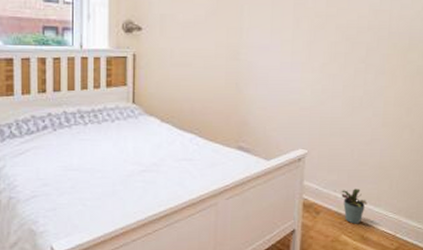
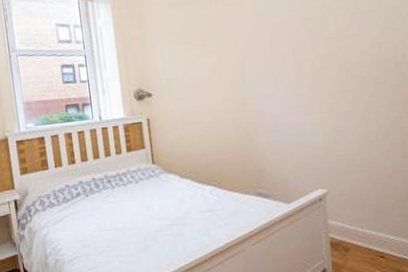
potted plant: present [340,189,368,224] -> none [367,222,399,259]

